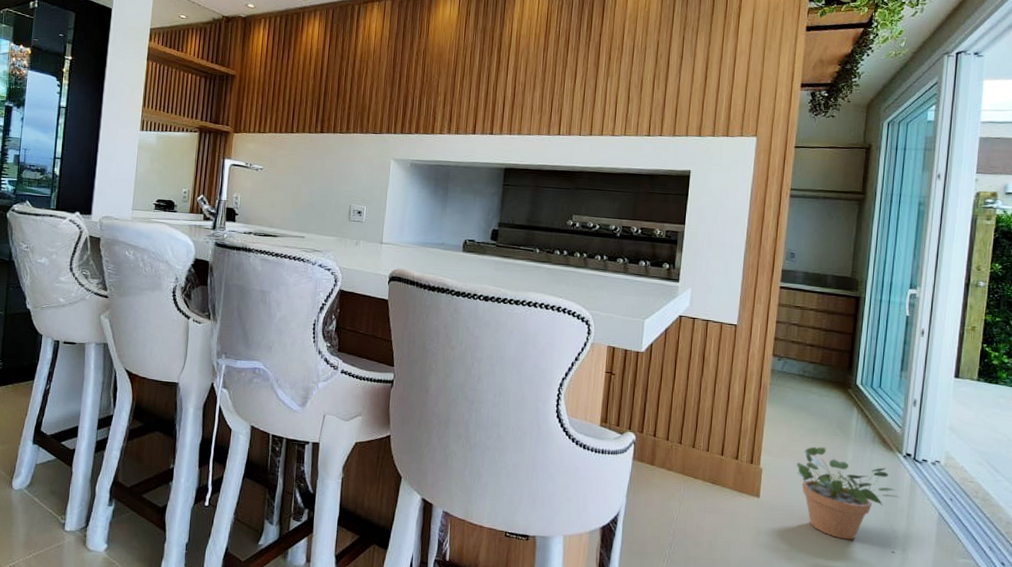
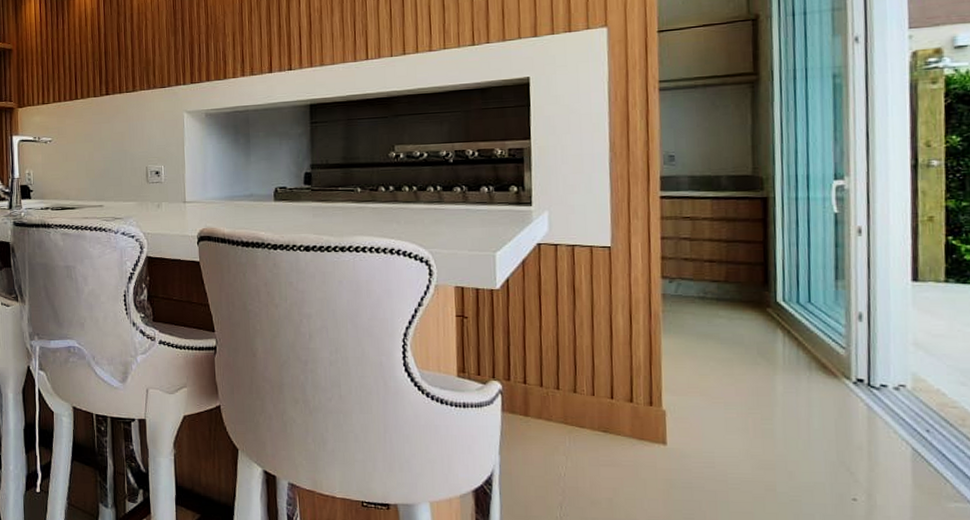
potted plant: present [796,446,901,540] -> none [709,380,857,488]

